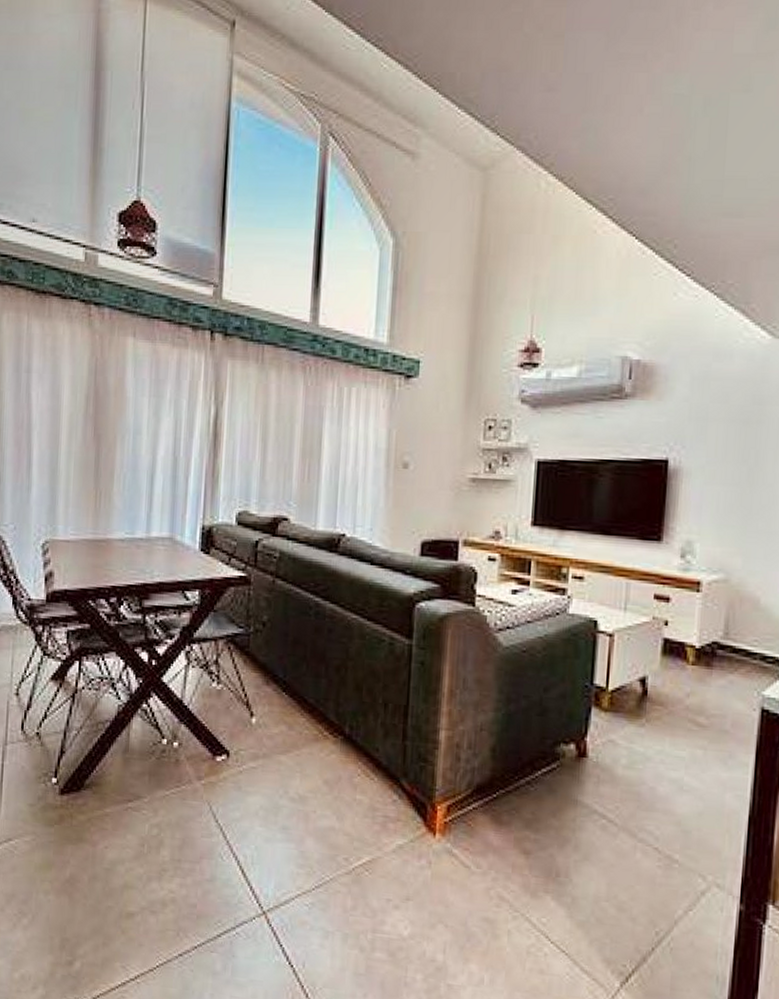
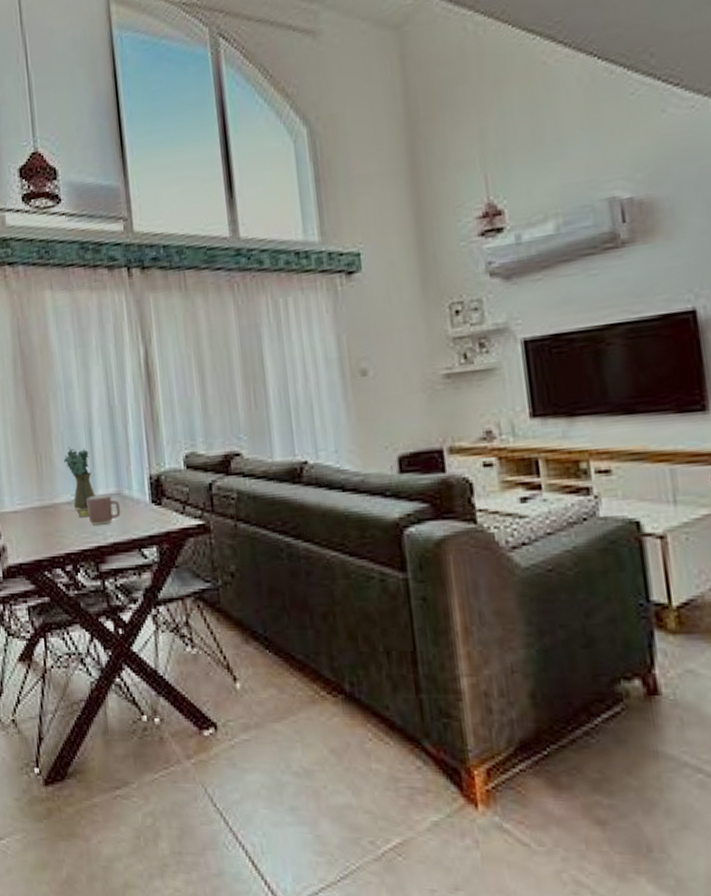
vase: none [123,488,149,555] -> present [64,447,96,517]
mug: none [138,537,171,565] -> present [86,494,121,525]

